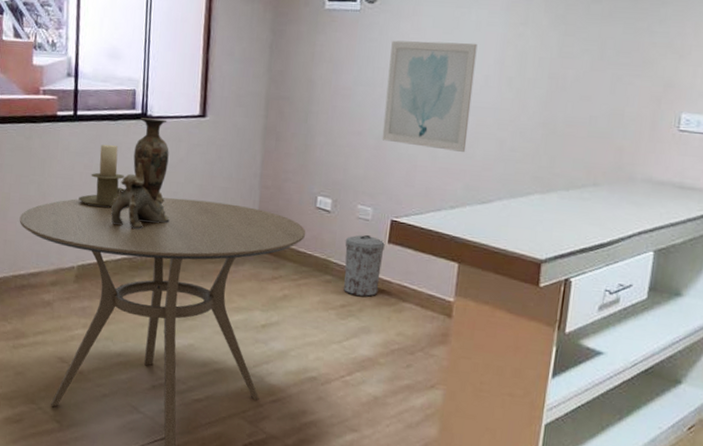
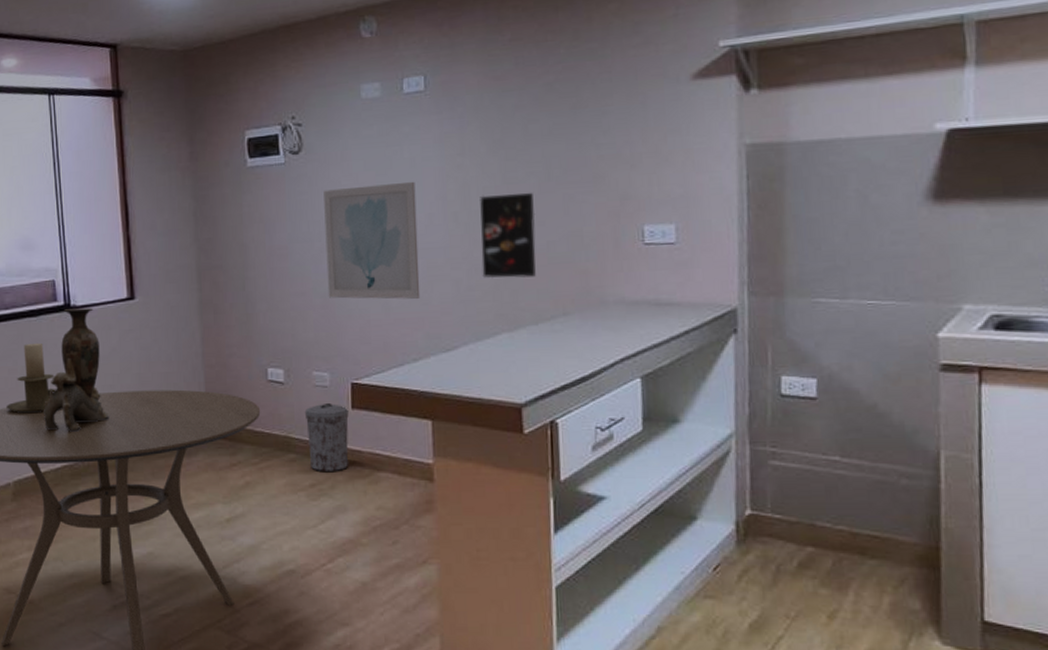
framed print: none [525,65,585,147] -> present [480,192,536,279]

